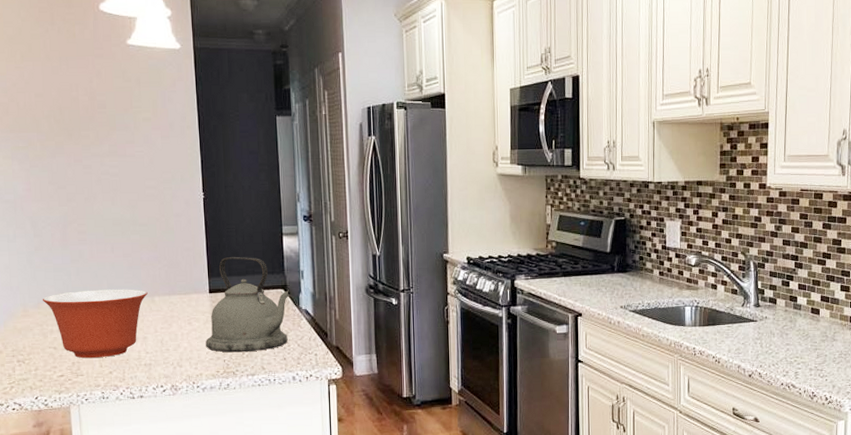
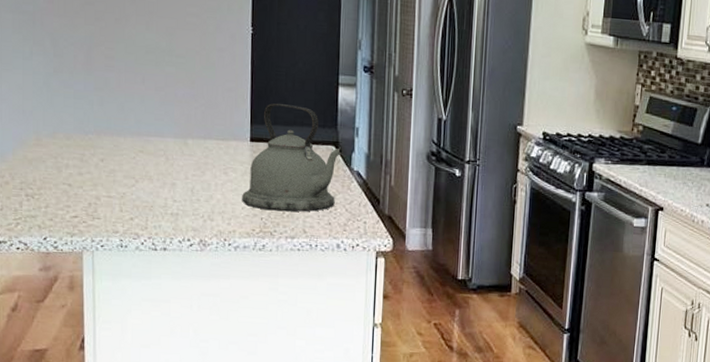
mixing bowl: present [43,289,148,359] -> none [59,123,180,201]

